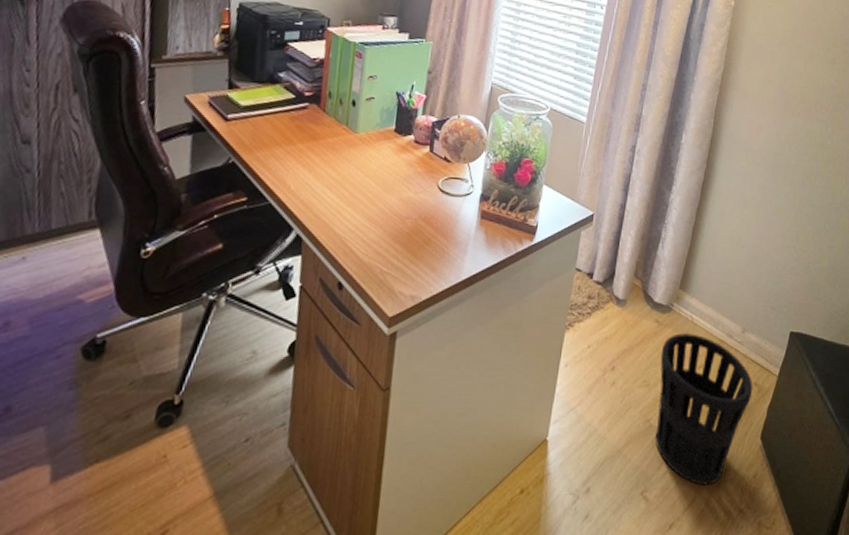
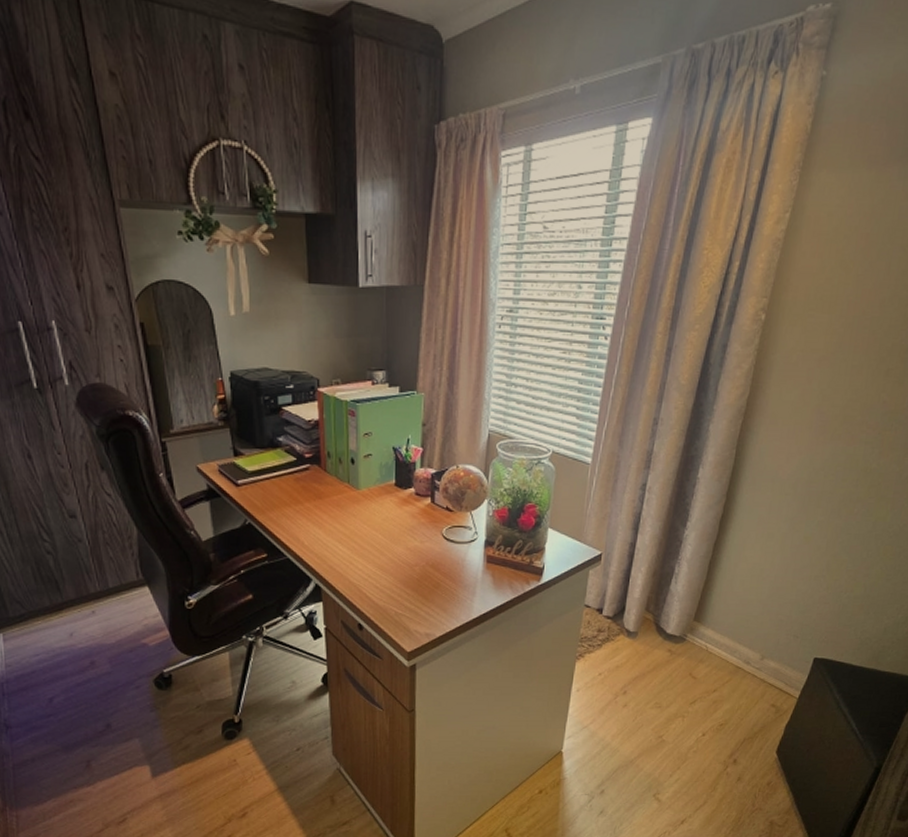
wastebasket: present [655,333,753,485] -> none [667,661,771,790]

